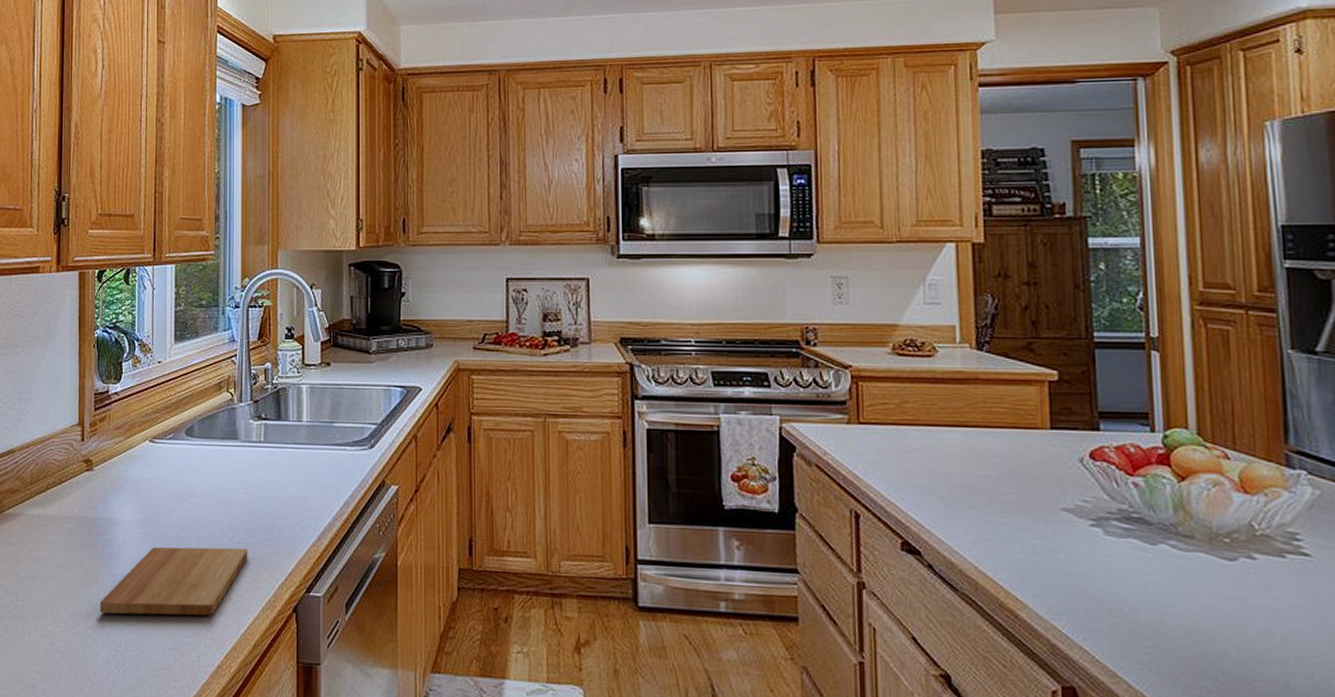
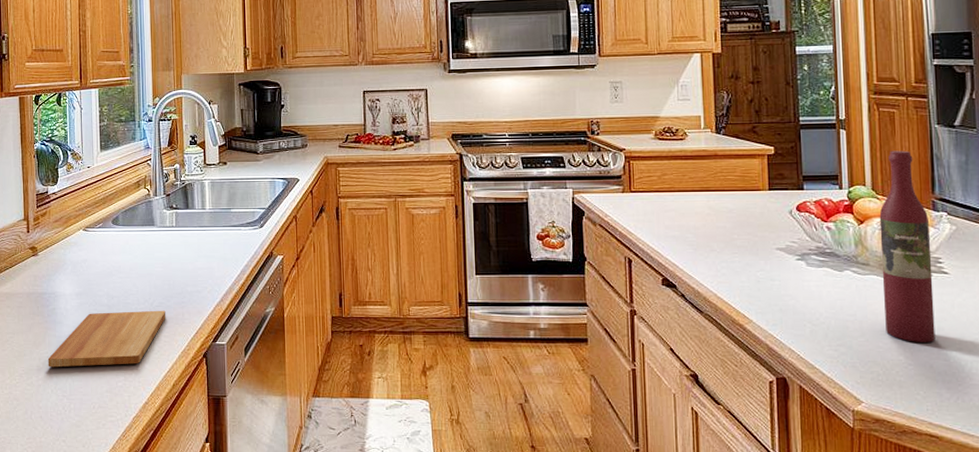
wine bottle: none [1208,382,1292,651] -> present [879,150,936,342]

